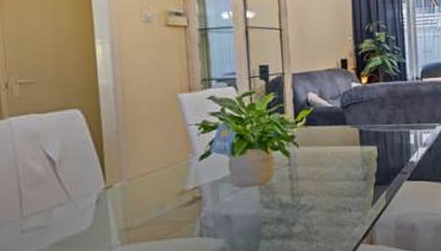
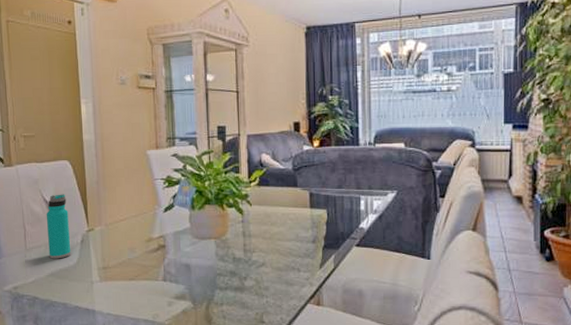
water bottle: none [49,148,84,225] -> present [46,194,71,259]

